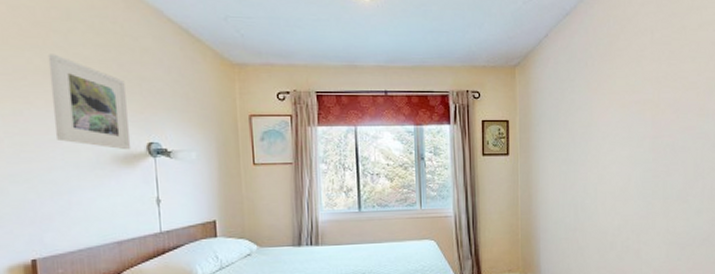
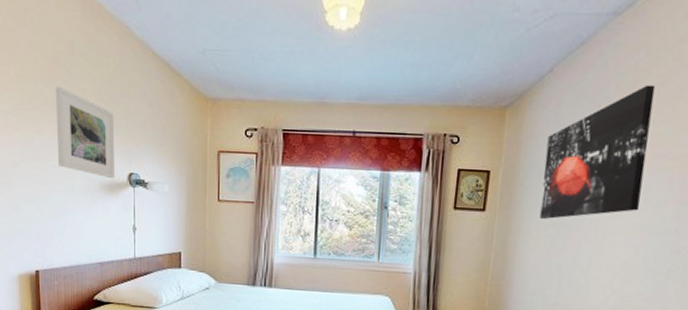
wall art: none [551,46,626,158] -> present [539,84,656,219]

